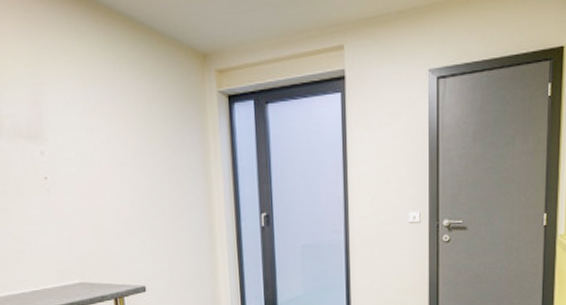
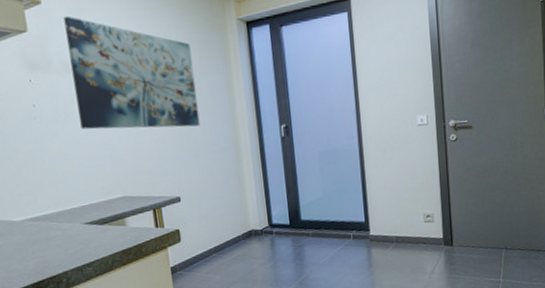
wall art: none [18,73,172,209] -> present [63,16,201,130]

